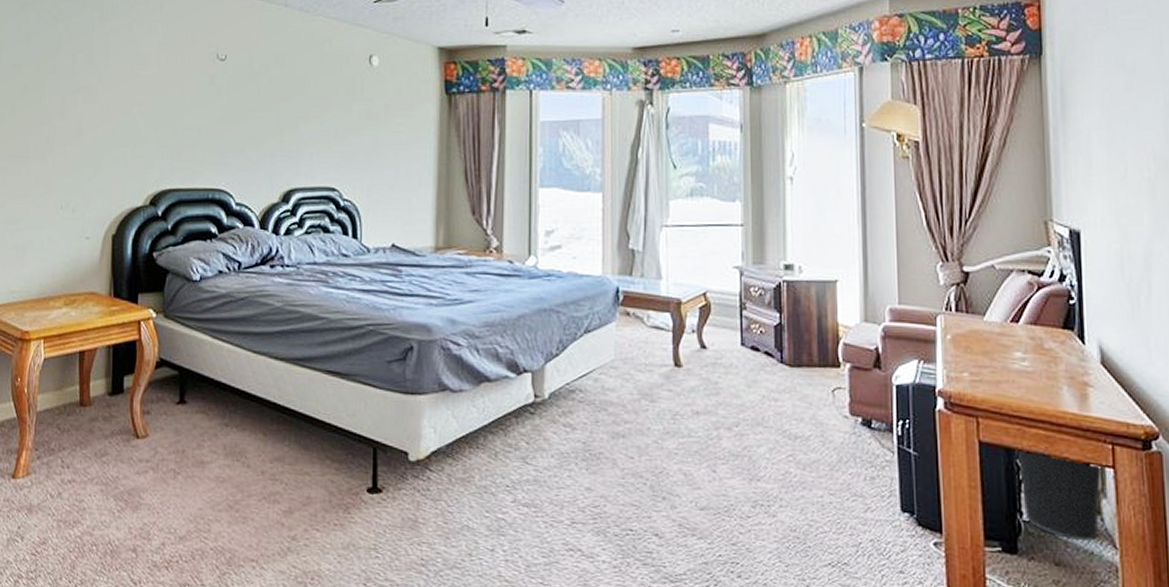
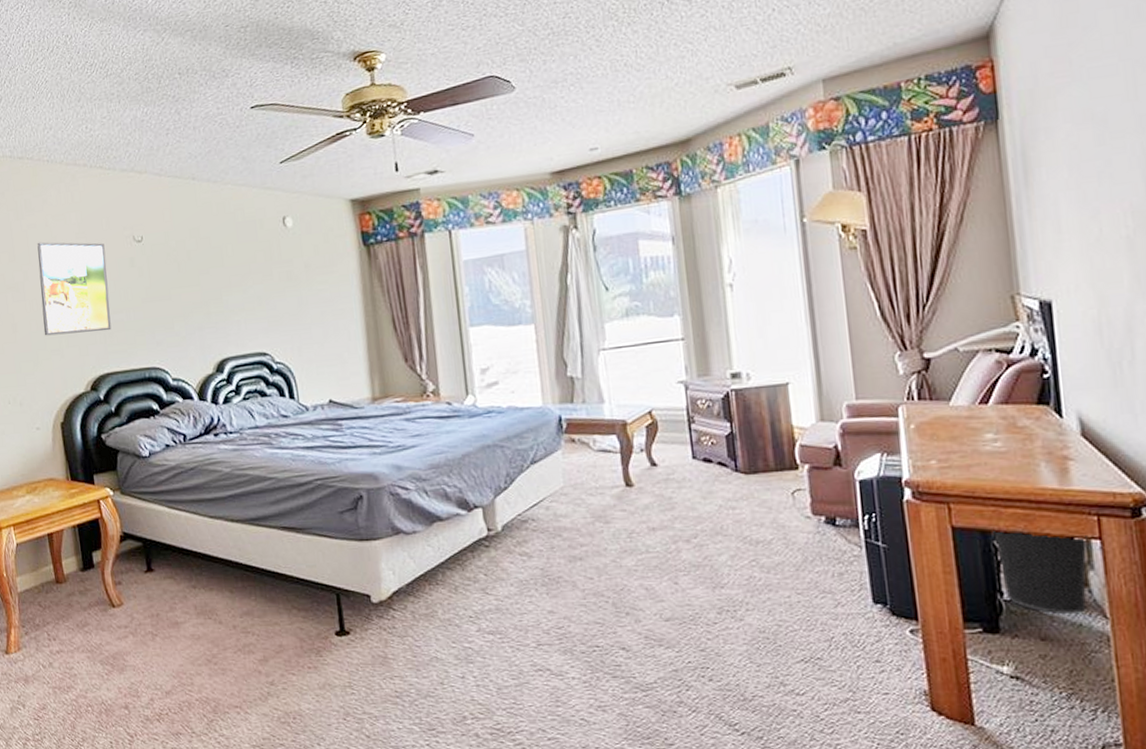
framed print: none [110,47,186,146] -> present [37,242,112,336]

